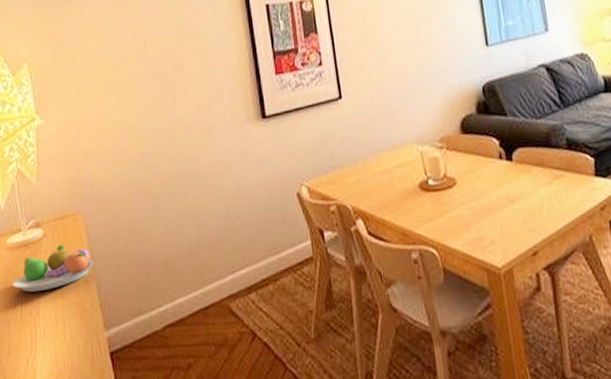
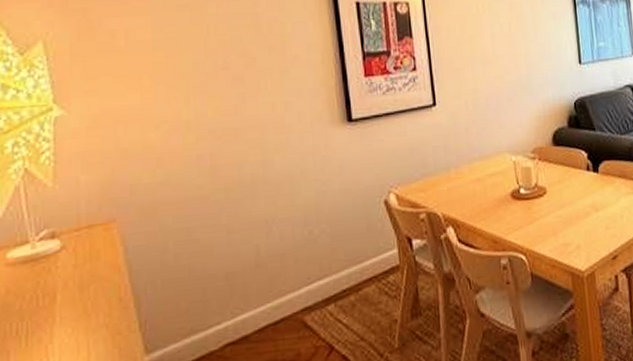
fruit bowl: present [12,244,94,293] -> none [13,258,133,316]

